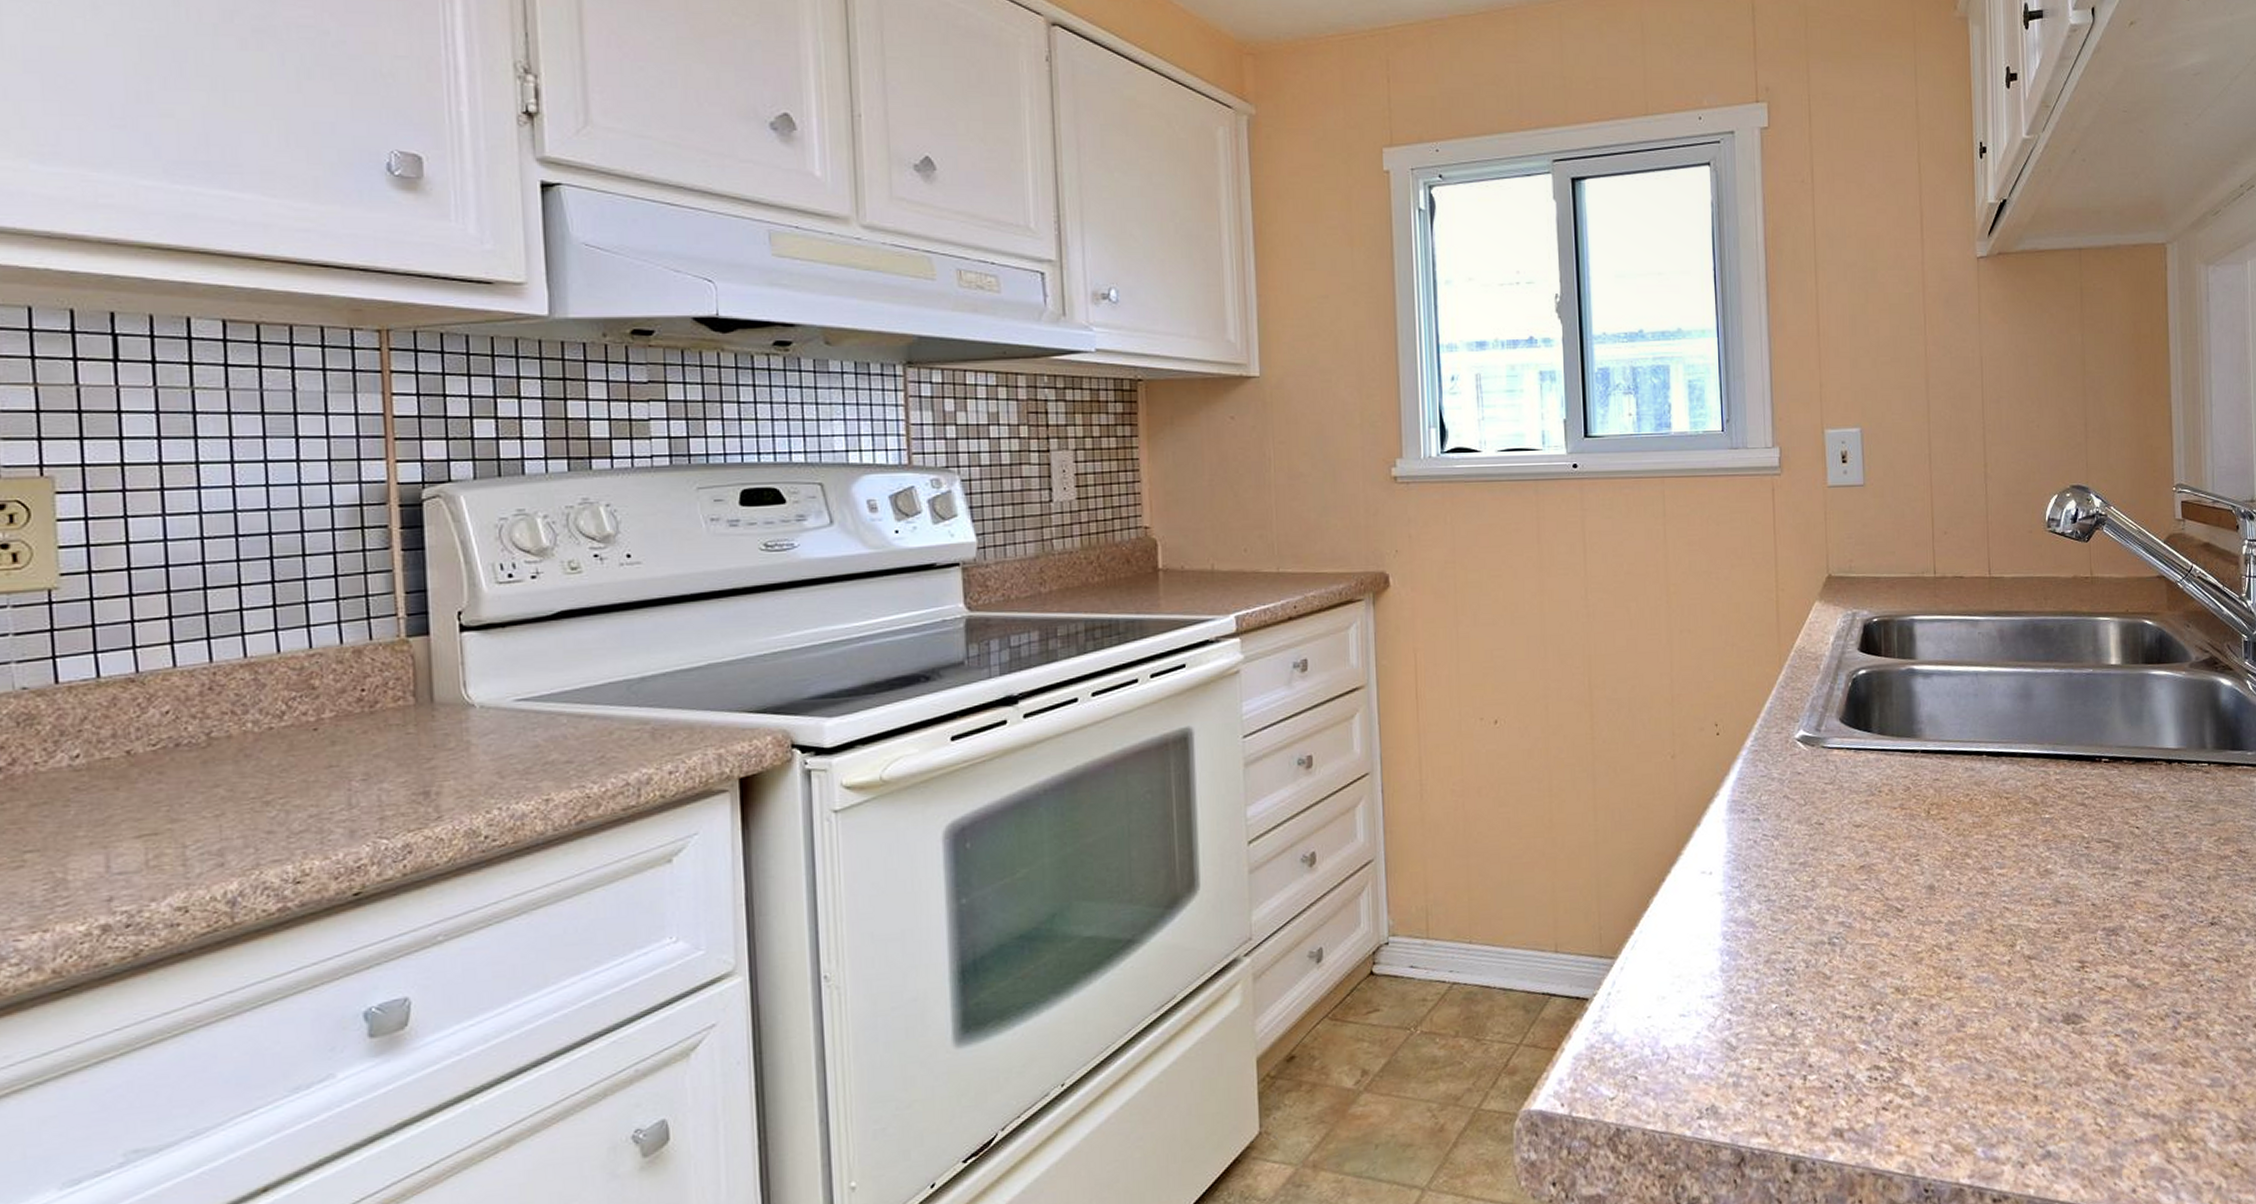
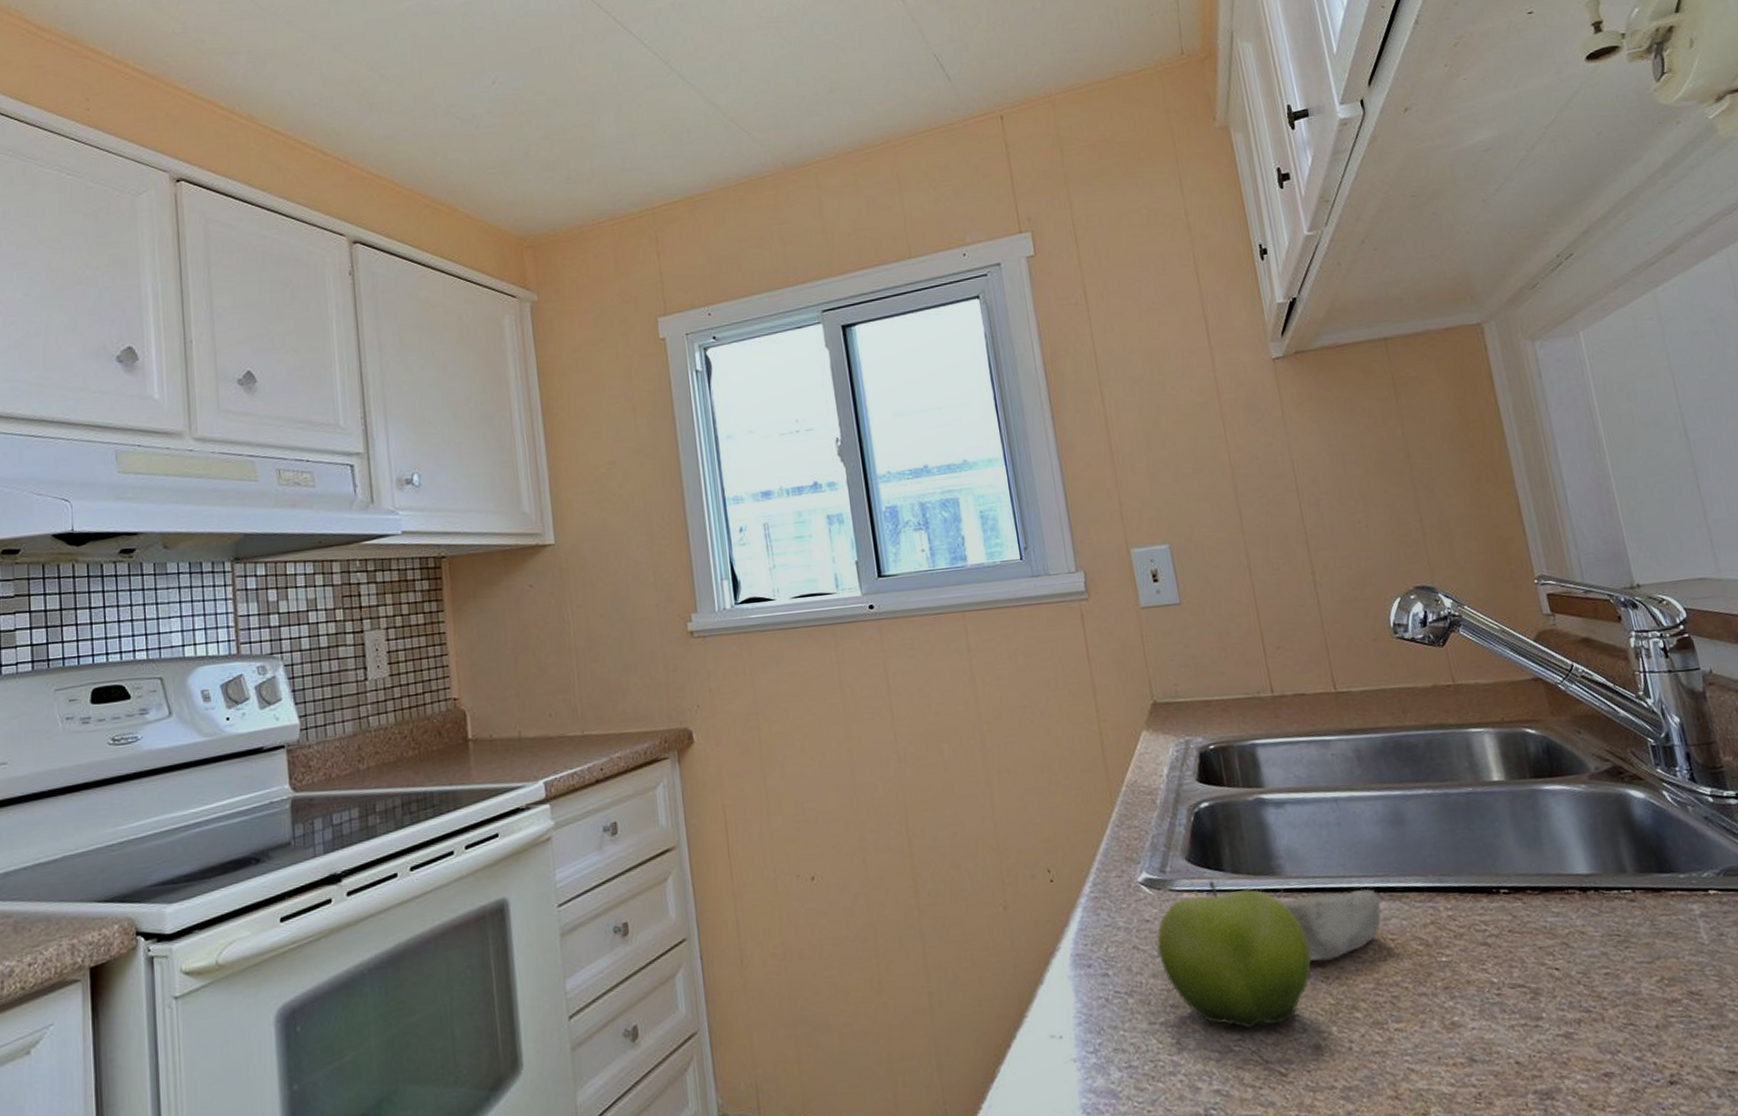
fruit: none [1805,740,1936,871] -> present [1157,880,1312,1029]
soap bar: none [1917,753,2001,814] -> present [1281,888,1381,962]

